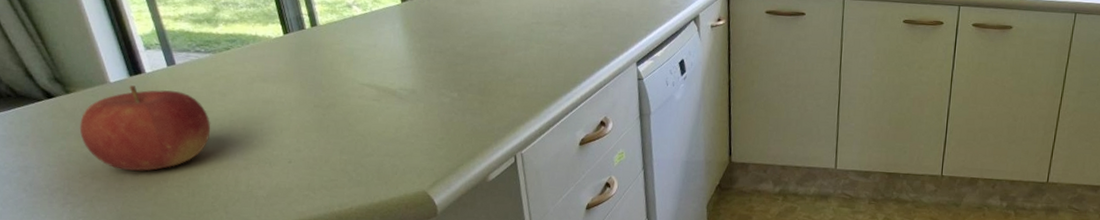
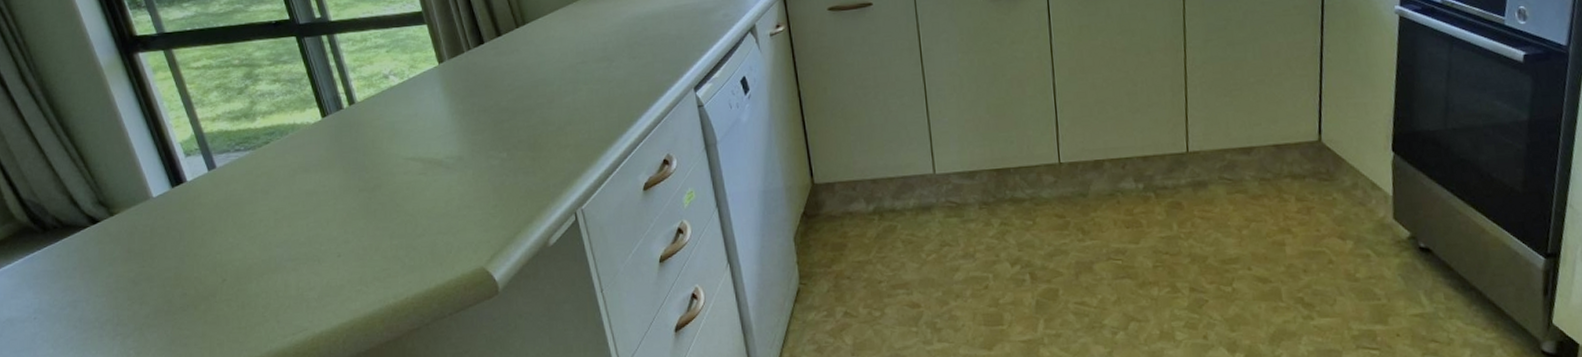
fruit: present [79,85,211,171] -> none [125,196,256,290]

